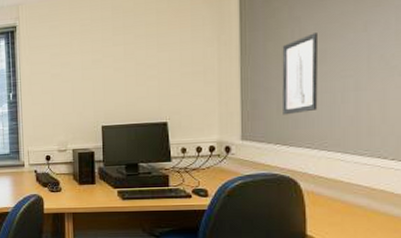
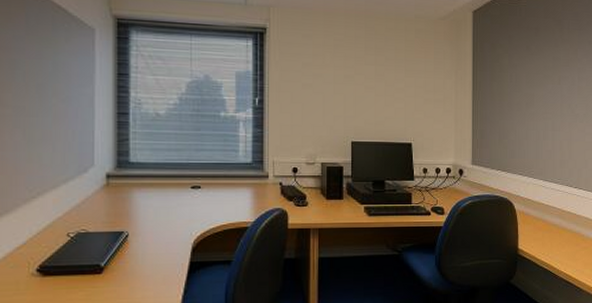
wall art: present [282,33,318,115] -> none [503,80,528,146]

